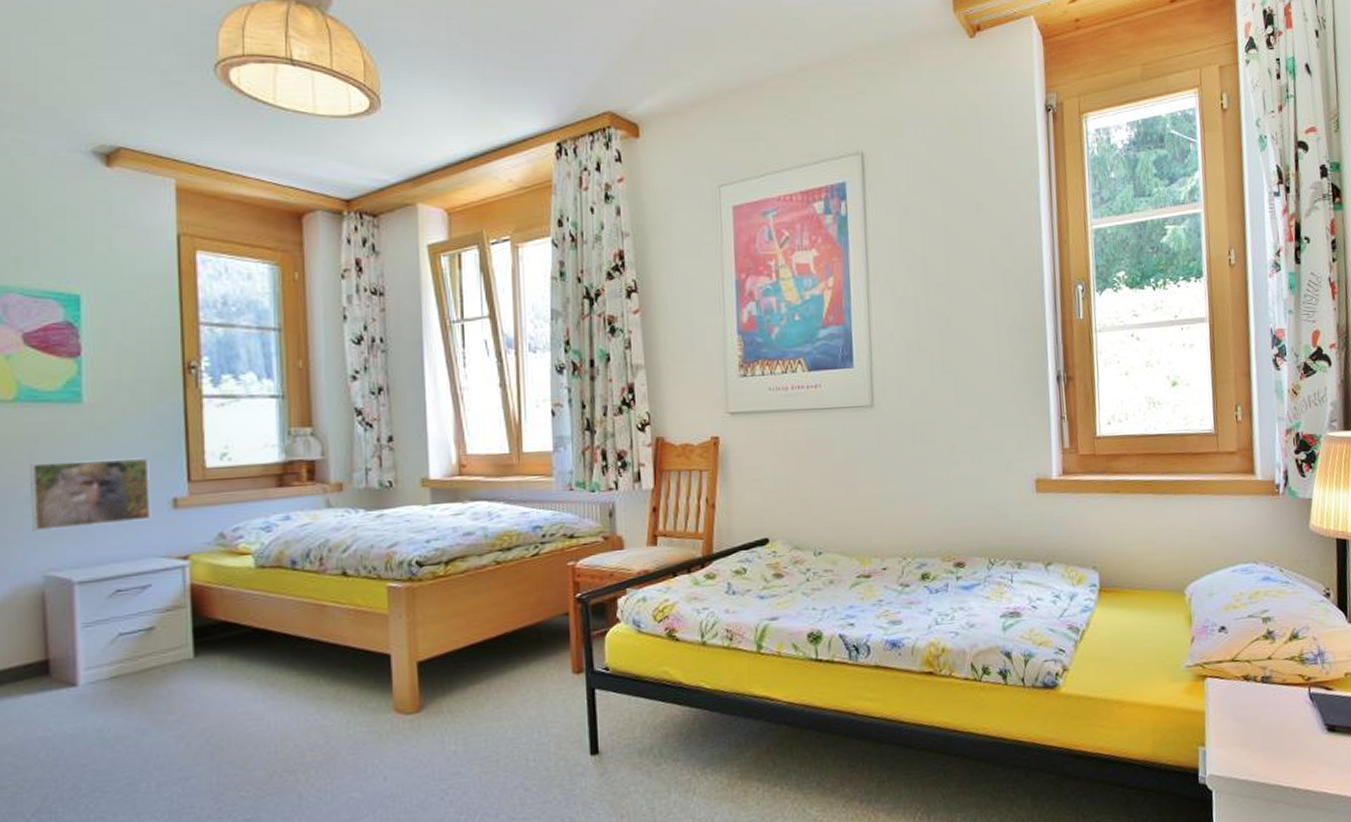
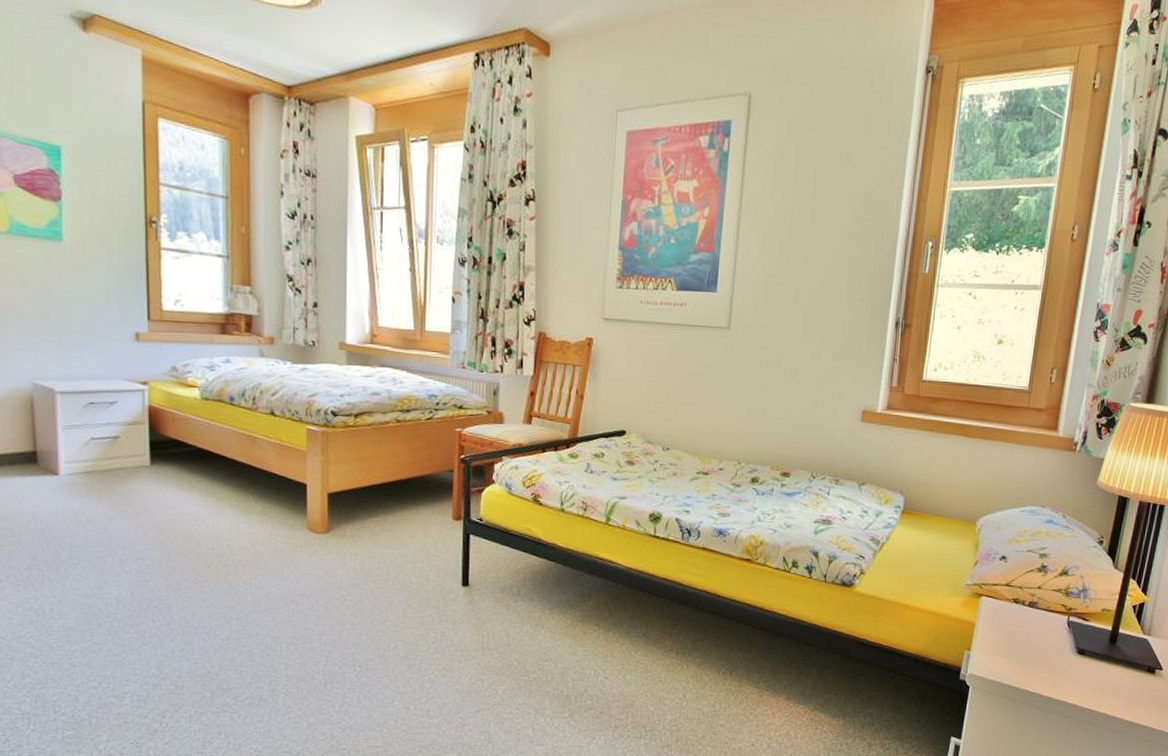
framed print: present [31,457,151,531] -> none [21,289,118,348]

